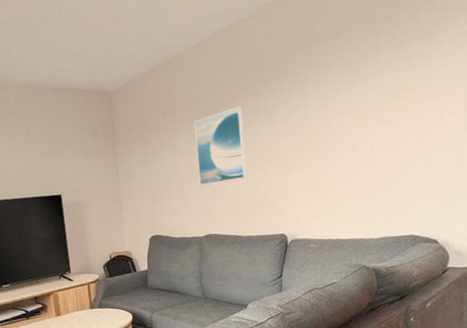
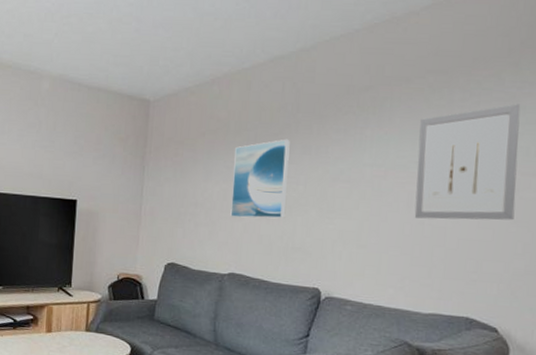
wall art: none [353,39,442,157] -> present [414,104,521,221]

